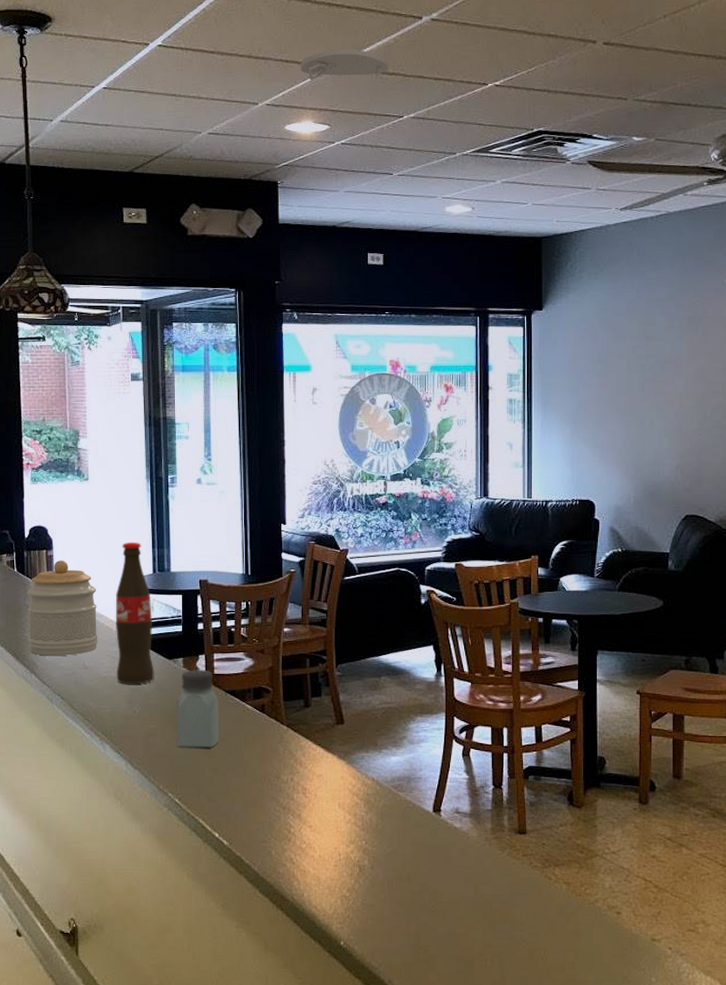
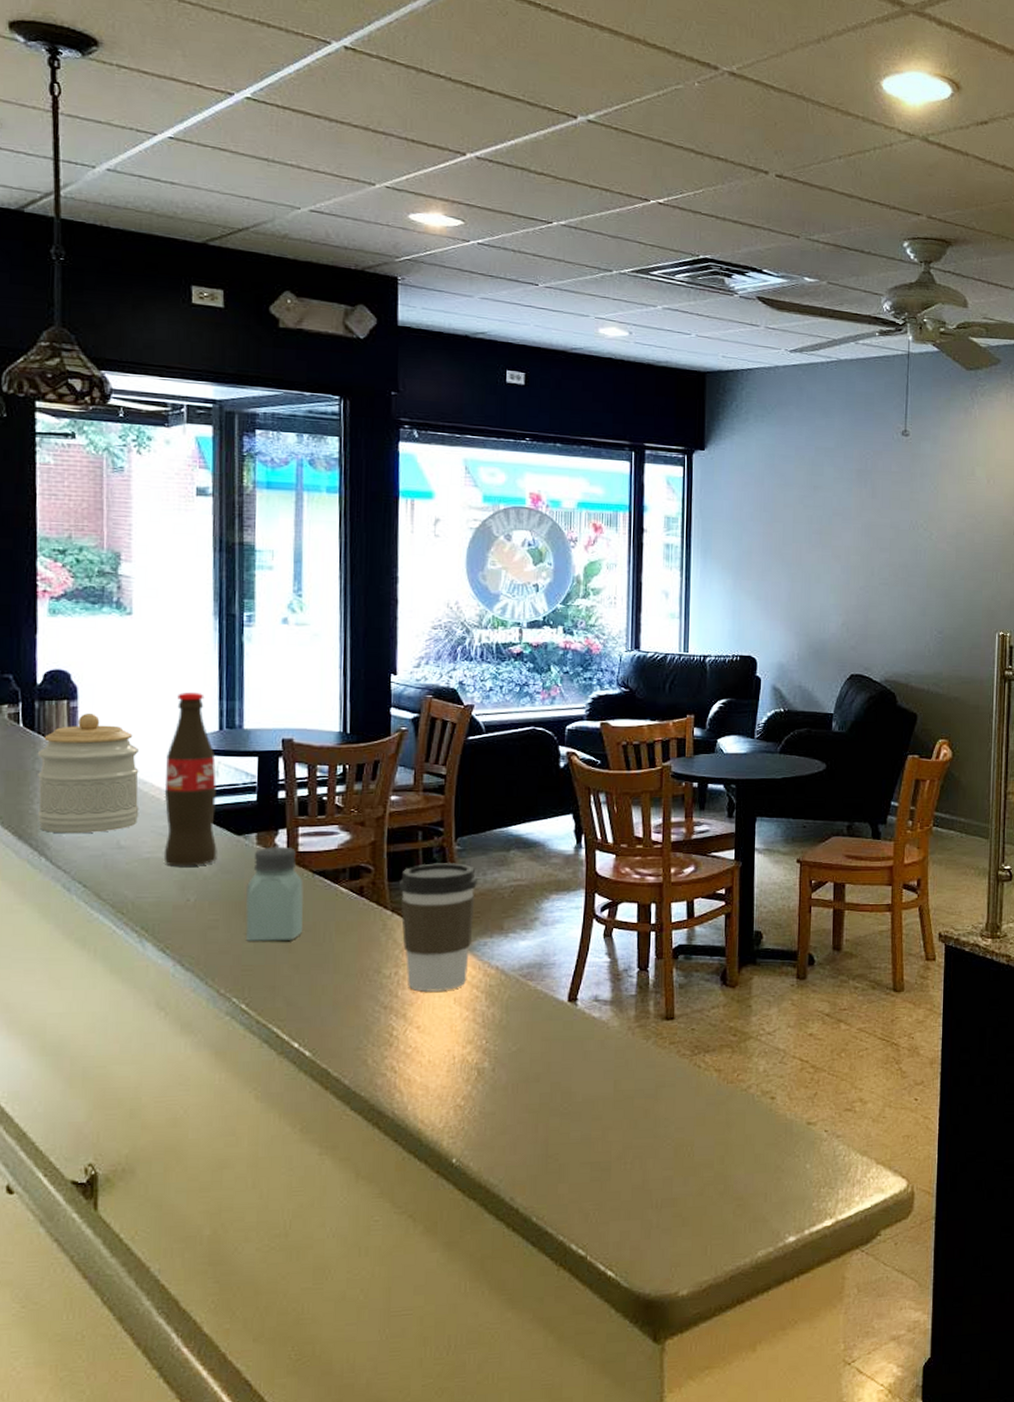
coffee cup: none [292,686,355,797] -> present [398,863,477,992]
smoke detector: present [300,48,389,81] -> none [430,136,537,174]

